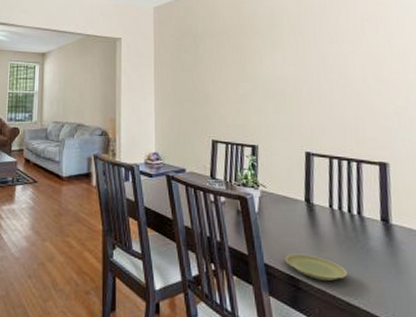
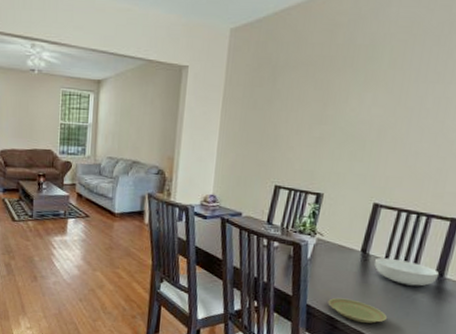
serving bowl: none [321,206,385,235] -> present [374,257,440,286]

